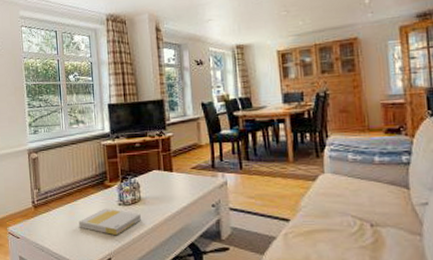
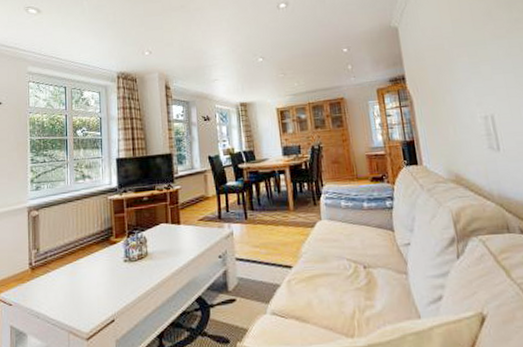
book: present [79,208,141,236] -> none [80,265,147,295]

